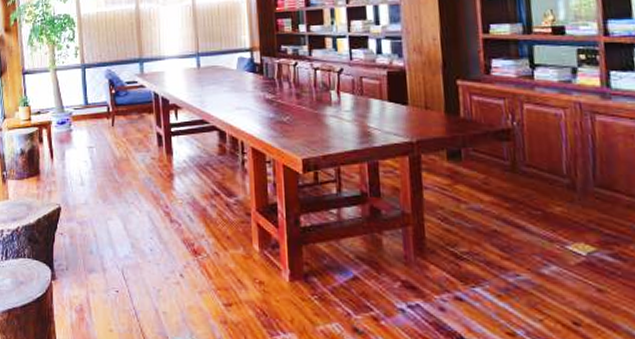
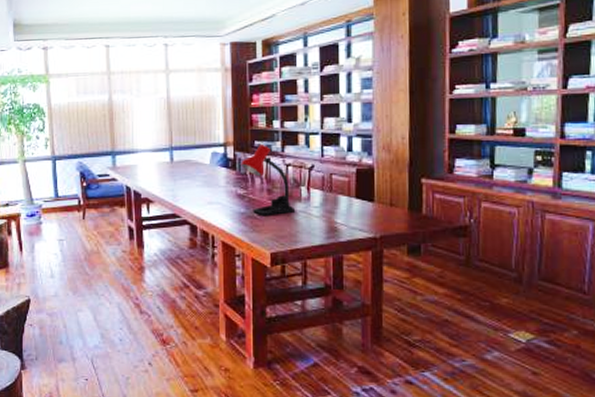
desk lamp: none [268,48,327,122] -> present [241,143,296,217]

